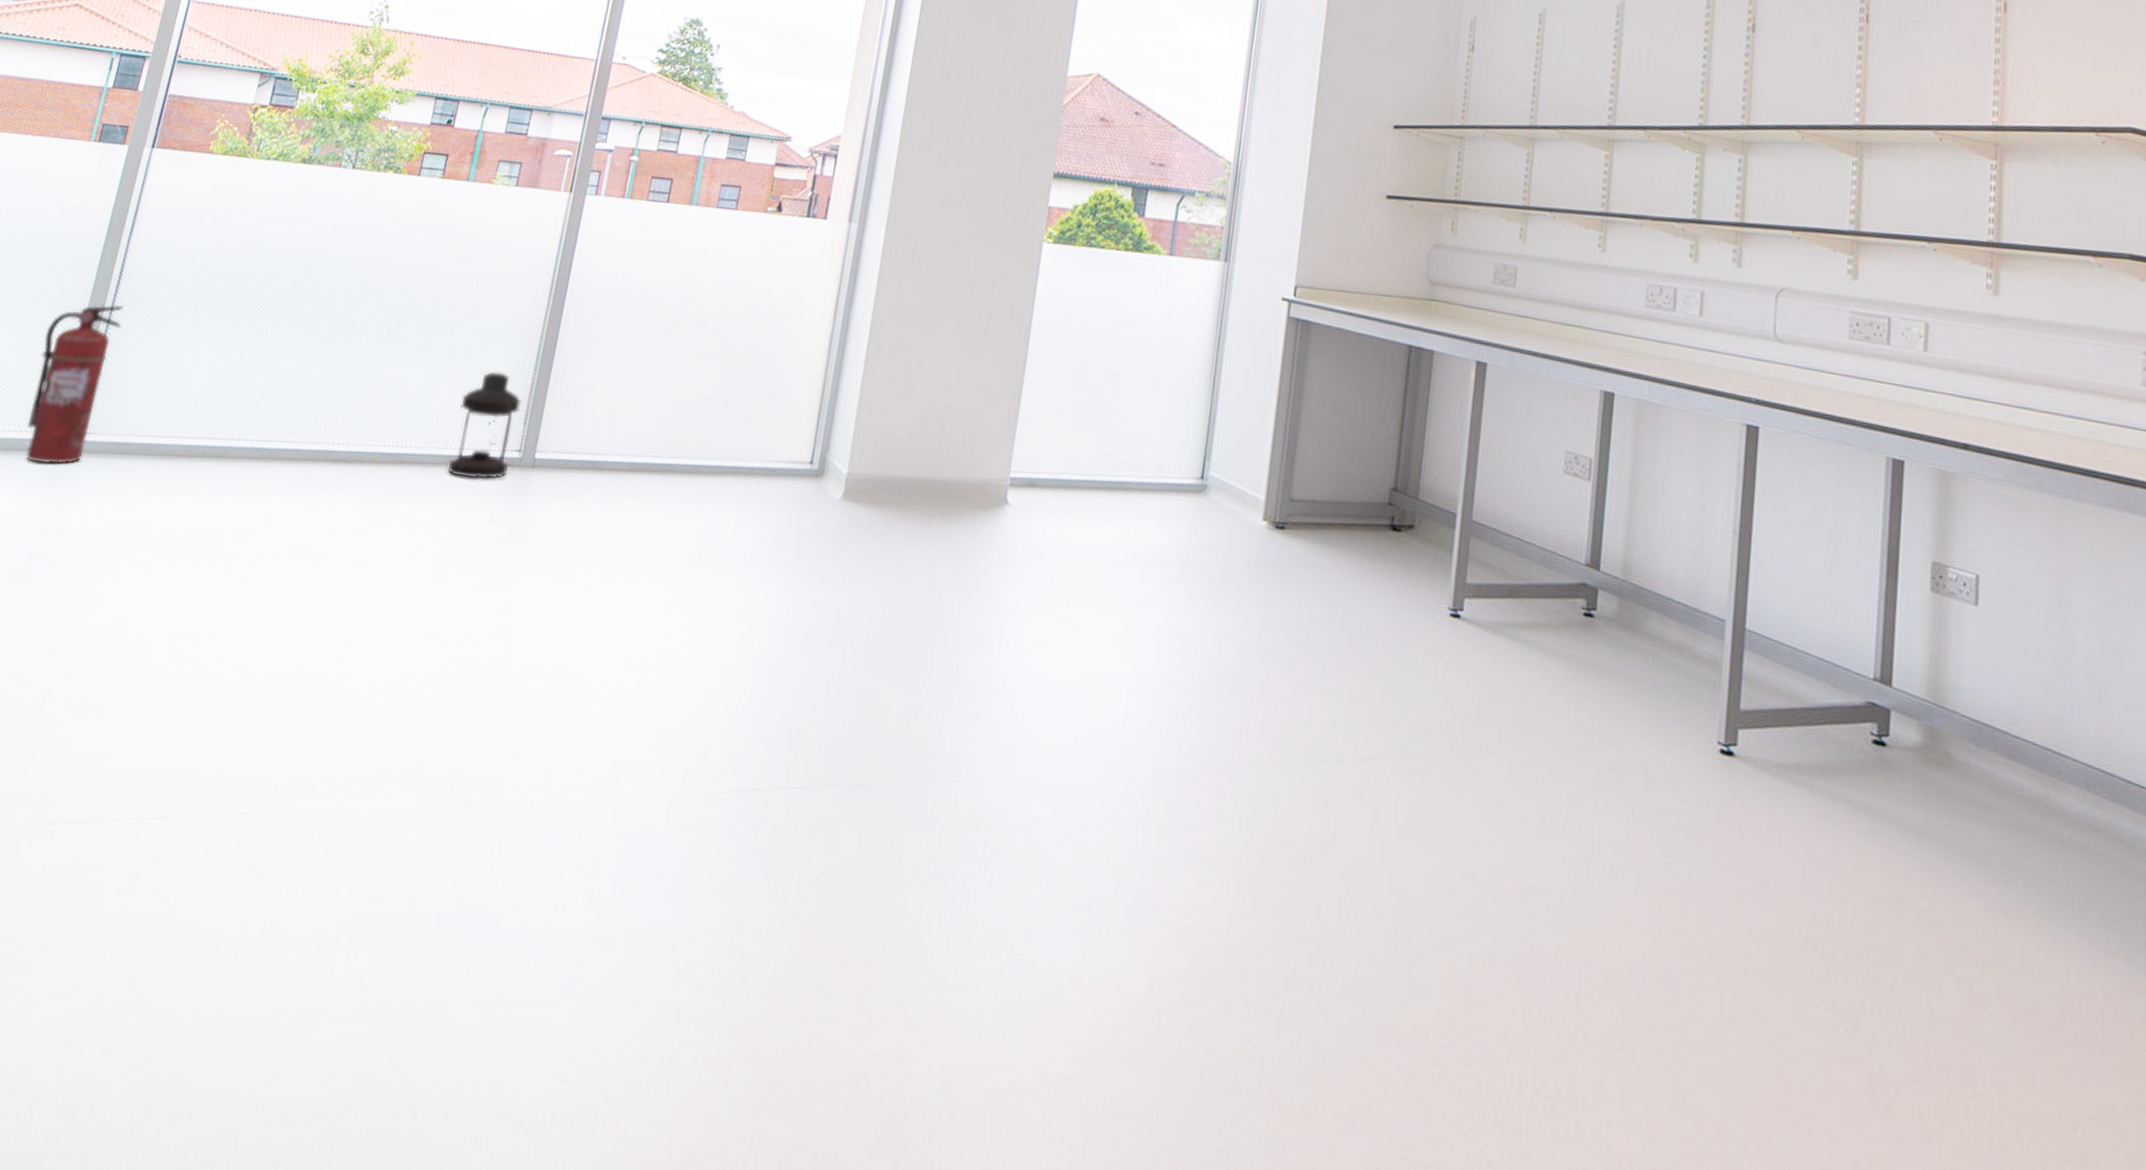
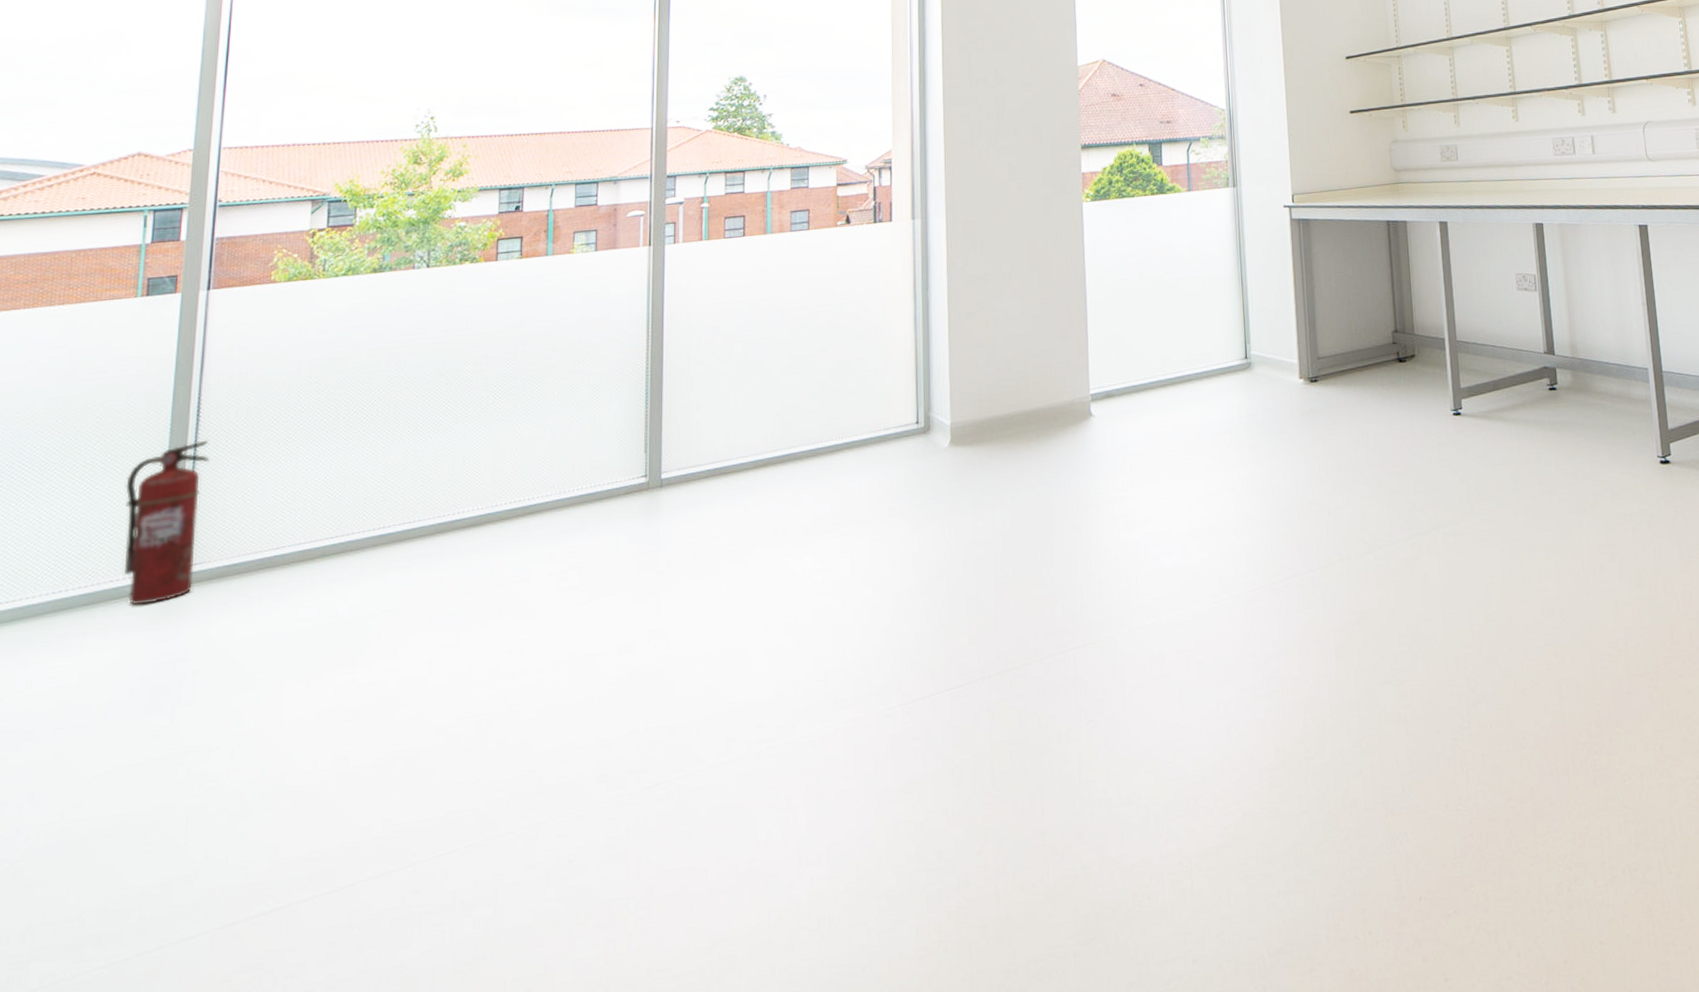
lantern: present [447,371,522,480] -> none [577,413,639,513]

